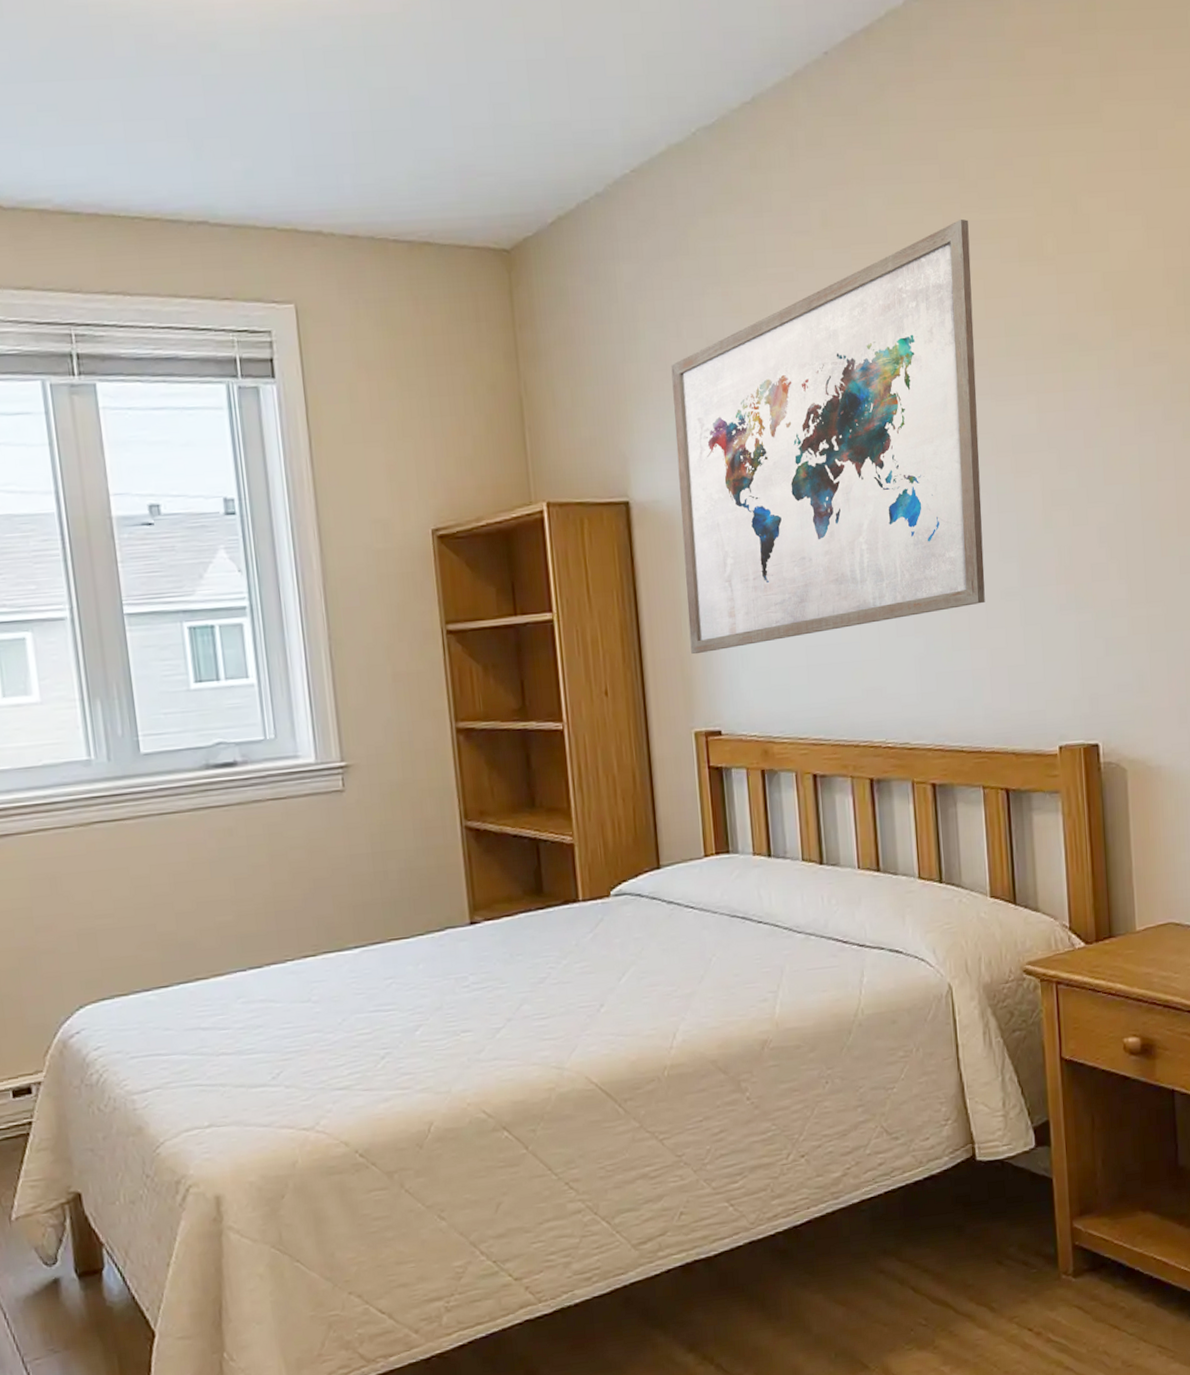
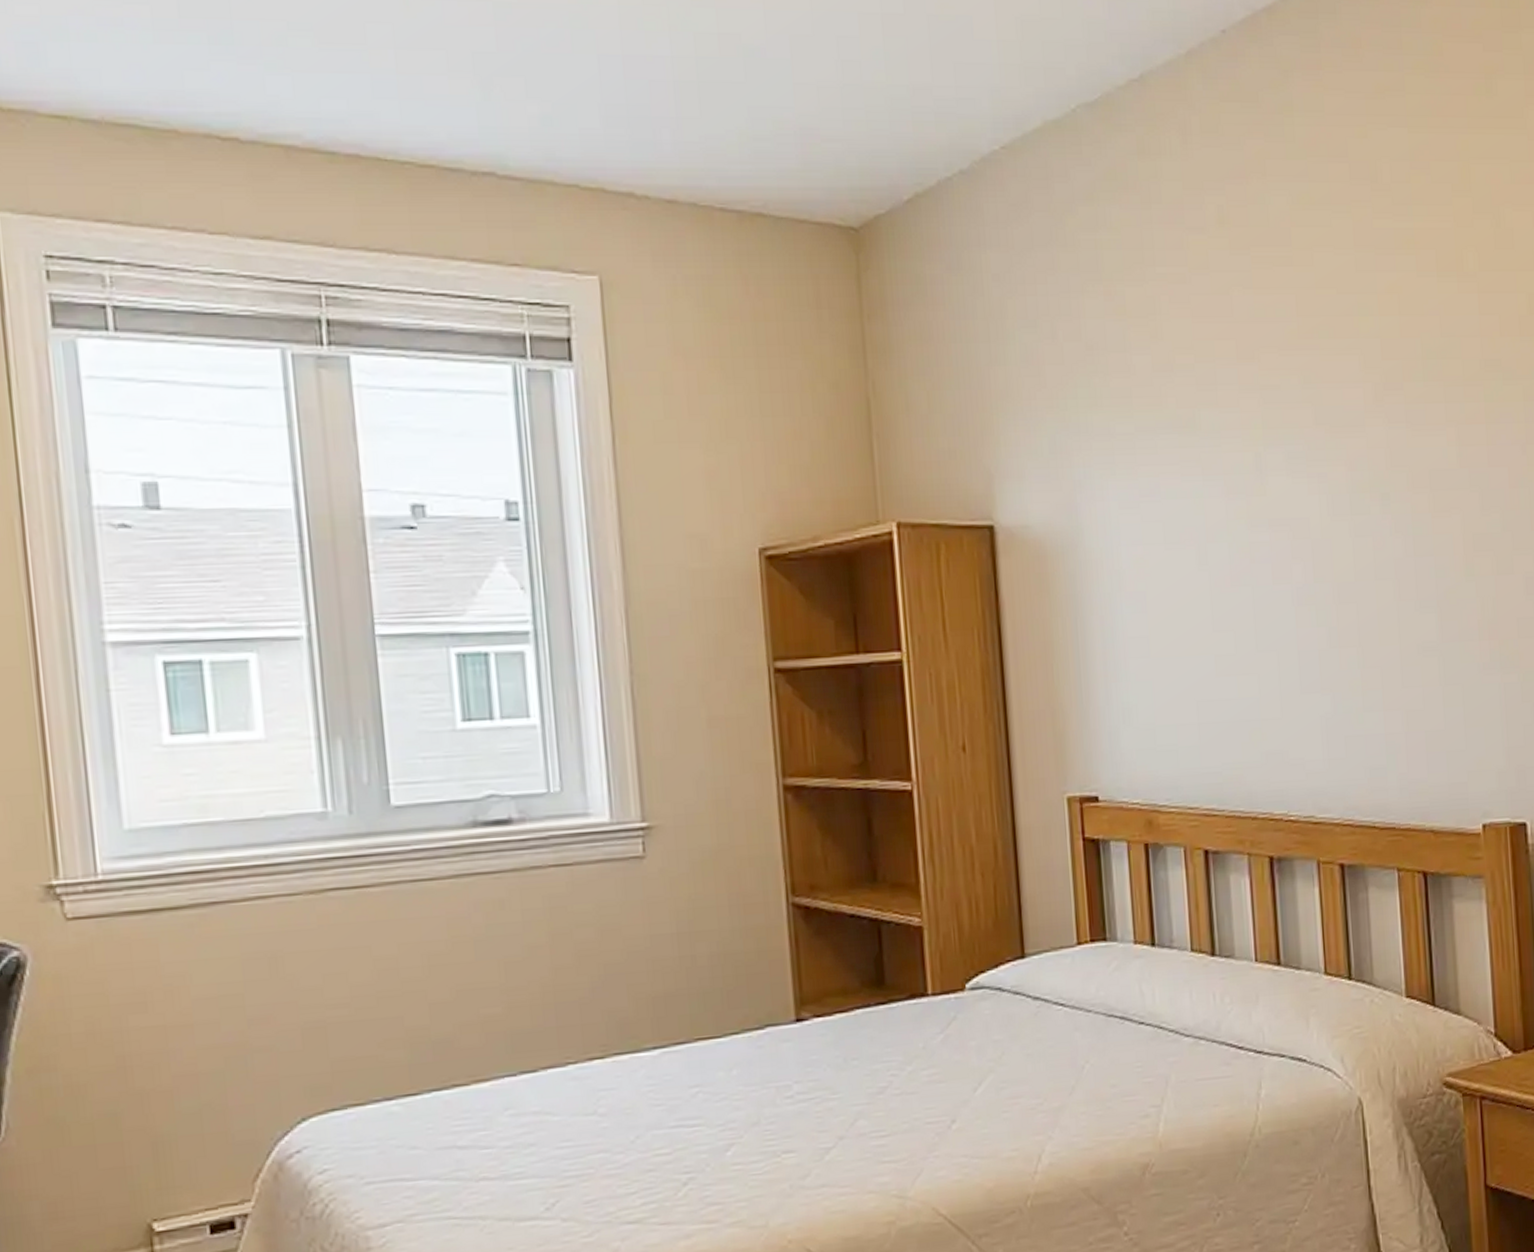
wall art: present [671,218,985,655] -> none [1044,225,1400,706]

